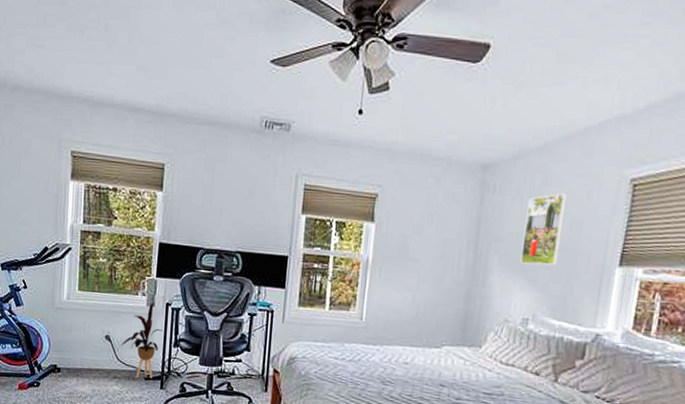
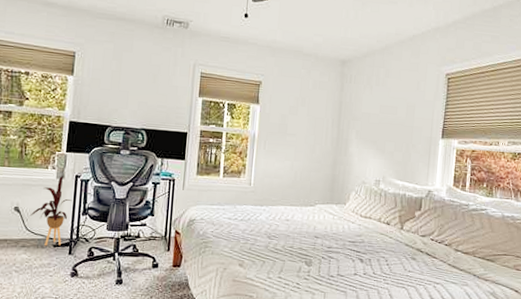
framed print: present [520,192,567,265] -> none [372,83,403,138]

